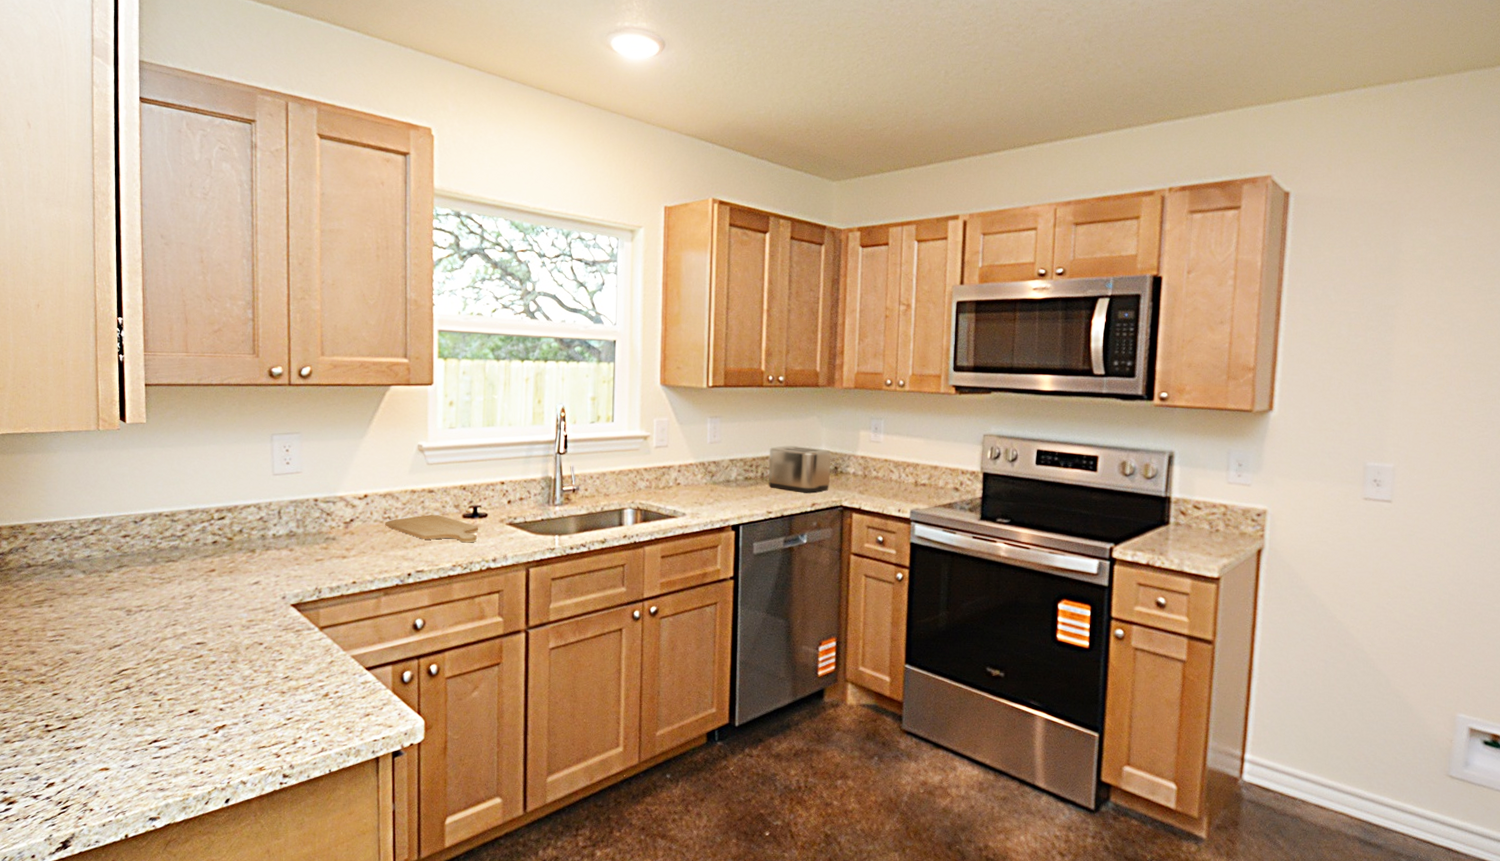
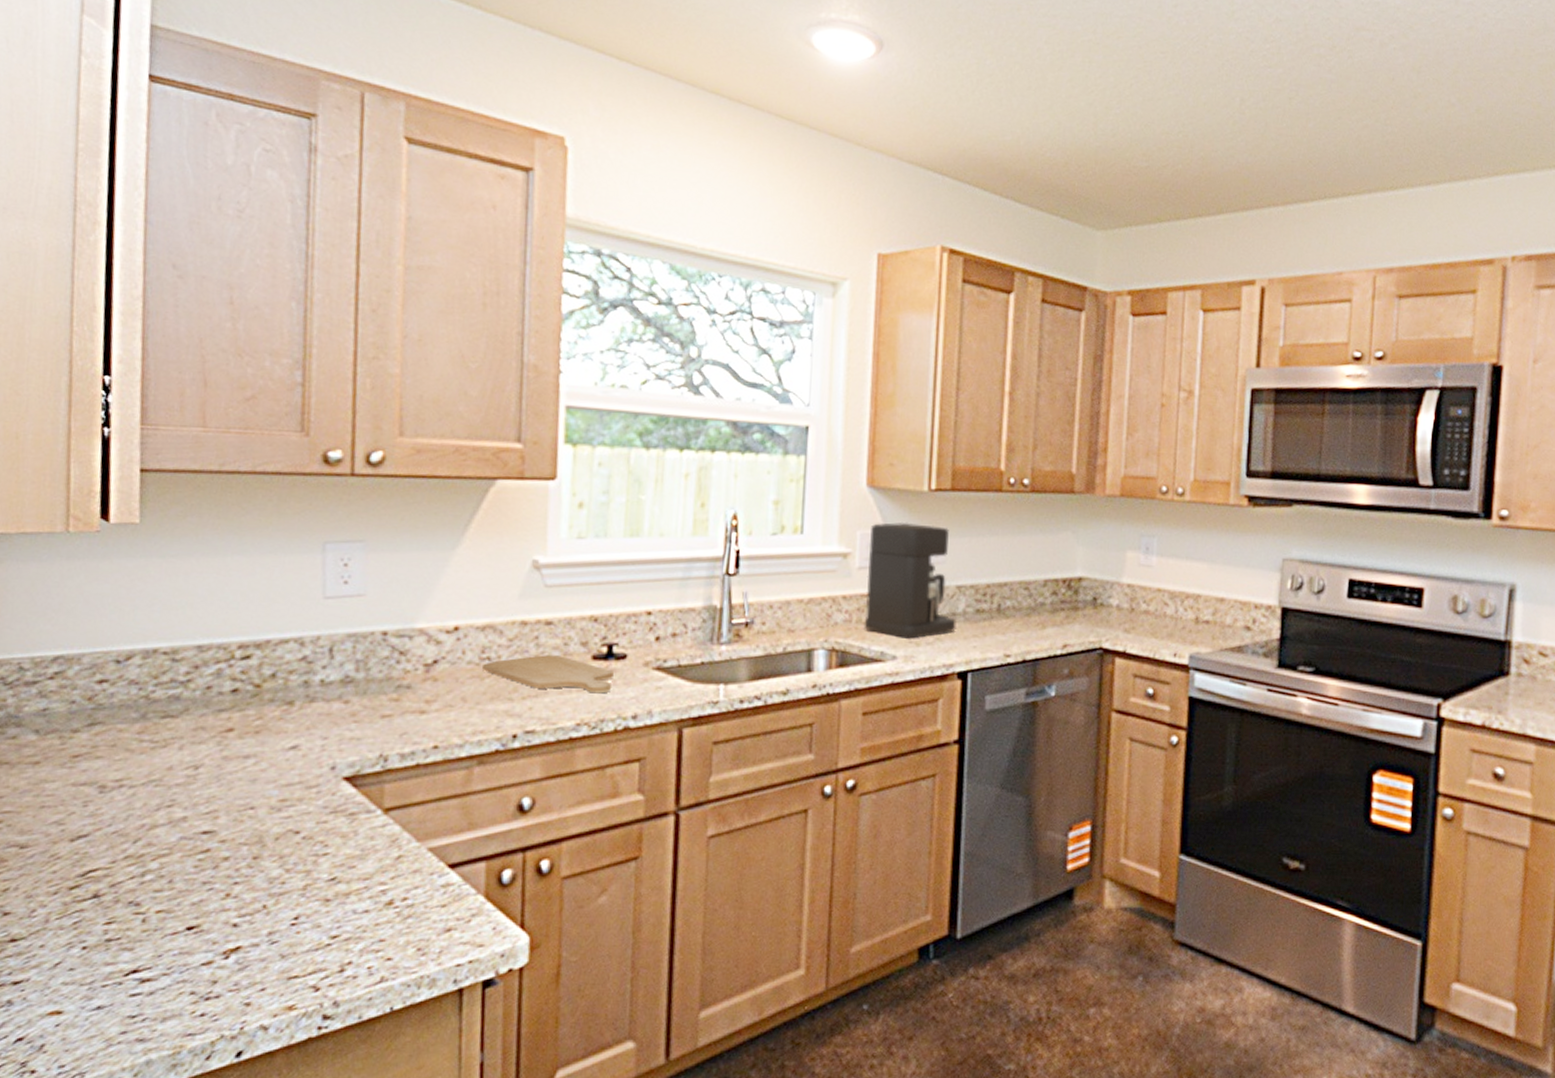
coffee maker: none [660,411,730,499] -> present [864,522,956,638]
toaster: present [768,445,832,493] -> none [1006,569,1089,631]

